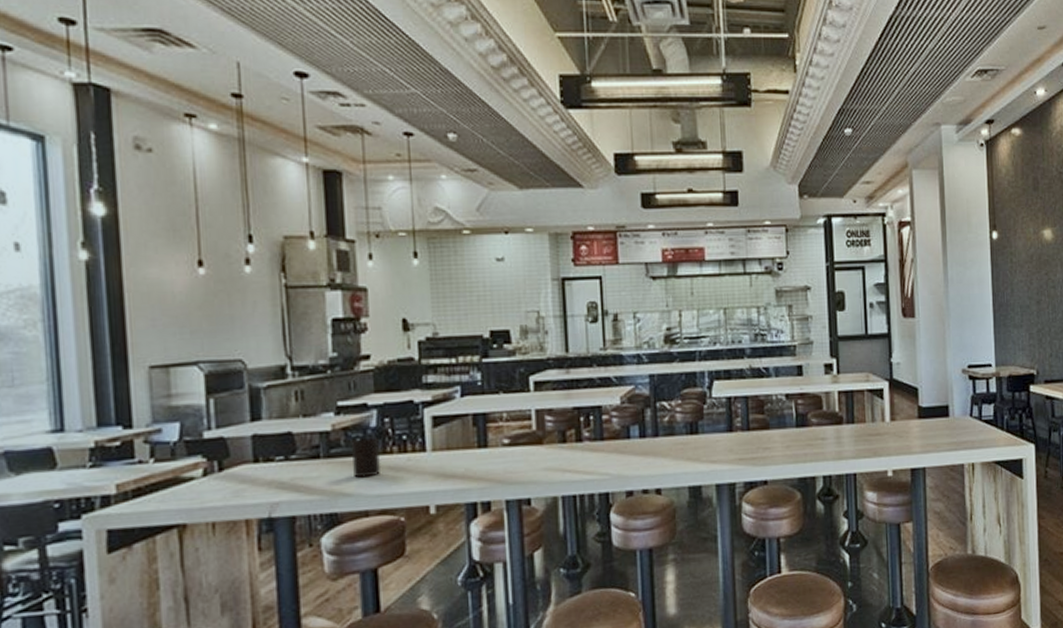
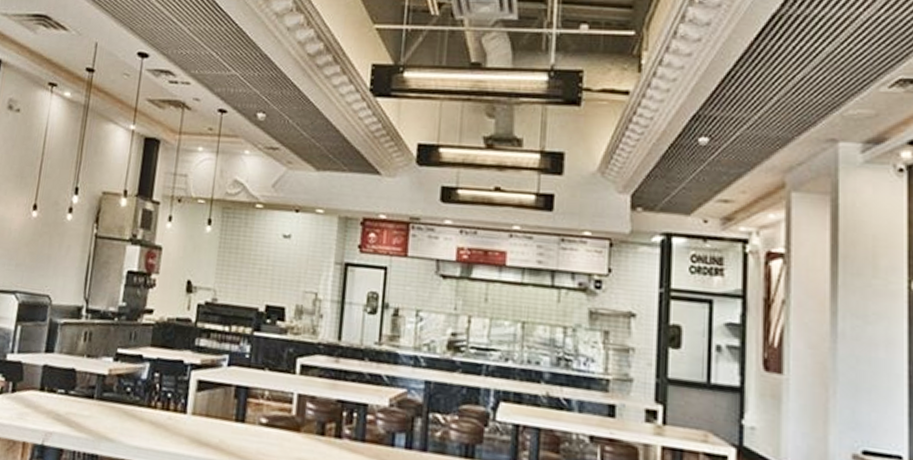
cup: present [352,437,382,478] -> none [119,387,147,428]

